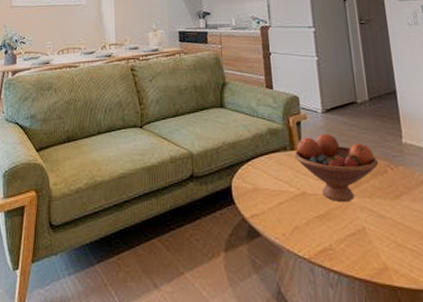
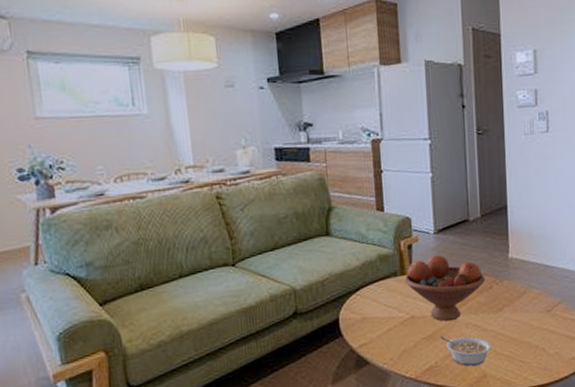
legume: none [333,217,392,255] -> present [440,336,492,367]

